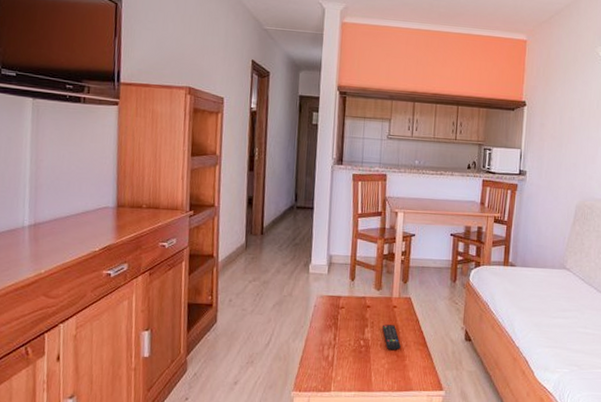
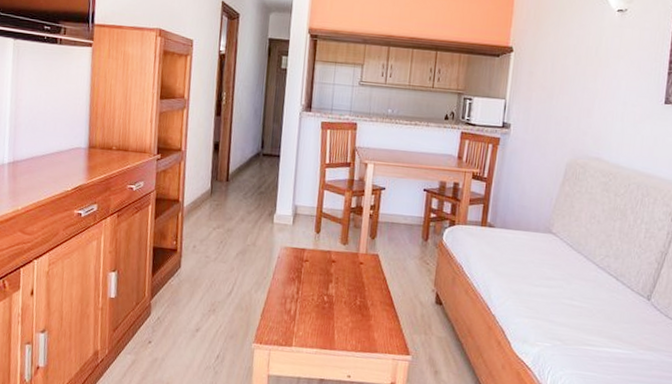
remote control: present [383,324,401,351] -> none [347,281,366,309]

